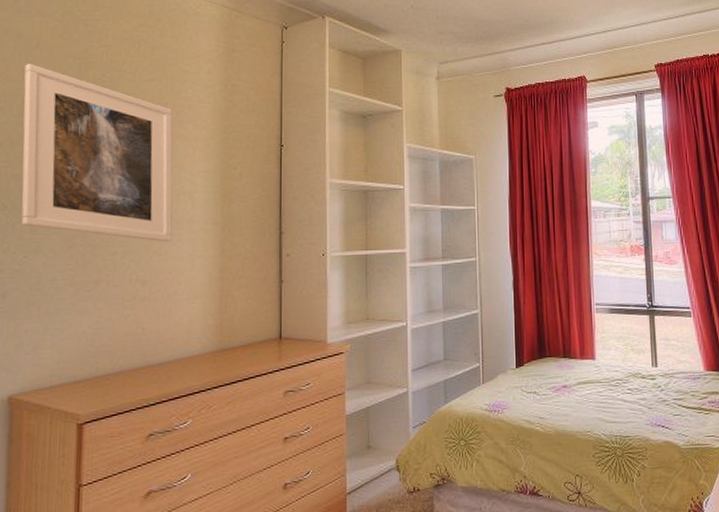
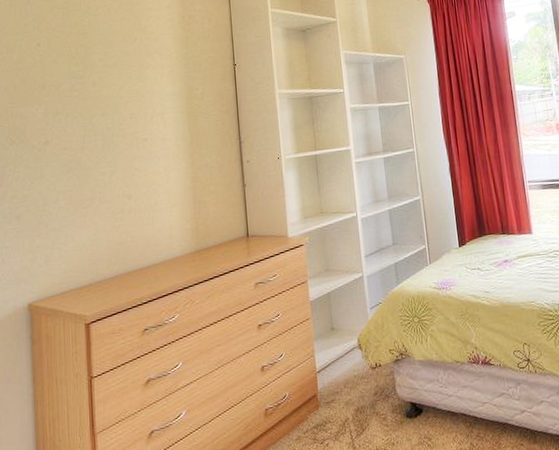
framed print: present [21,63,173,242] -> none [20,17,150,160]

